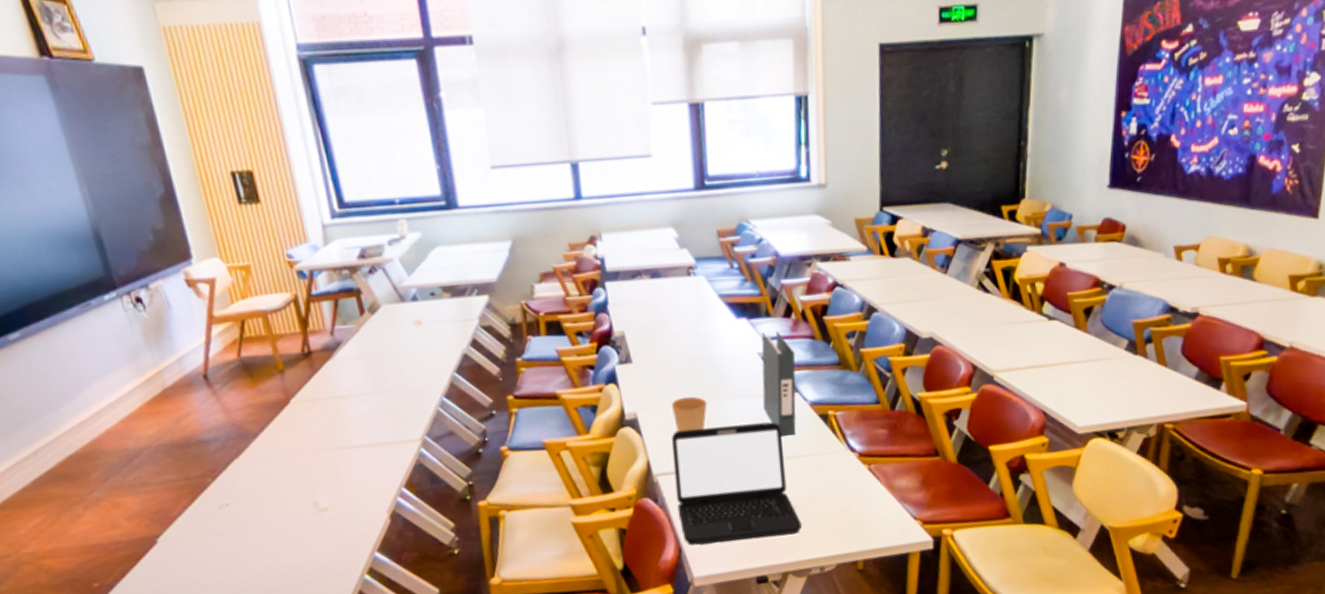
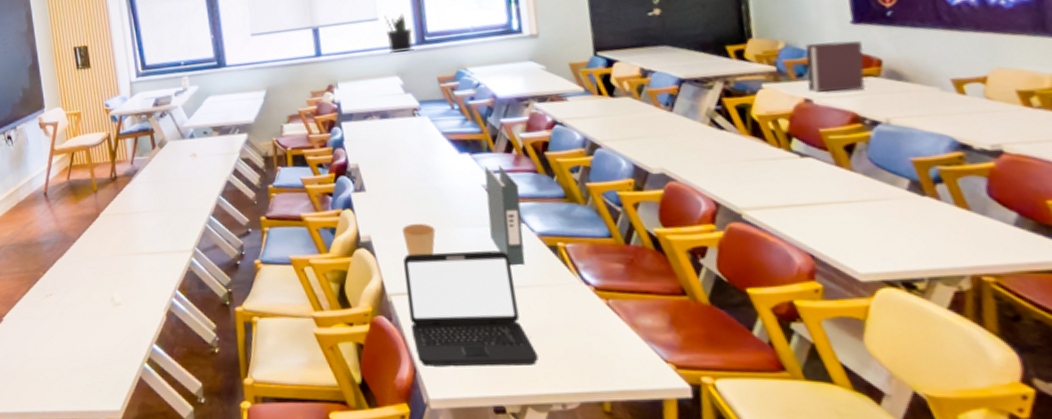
planter: none [658,150,691,198] -> present [384,13,413,53]
binder: none [1065,205,1113,257] -> present [805,40,865,93]

